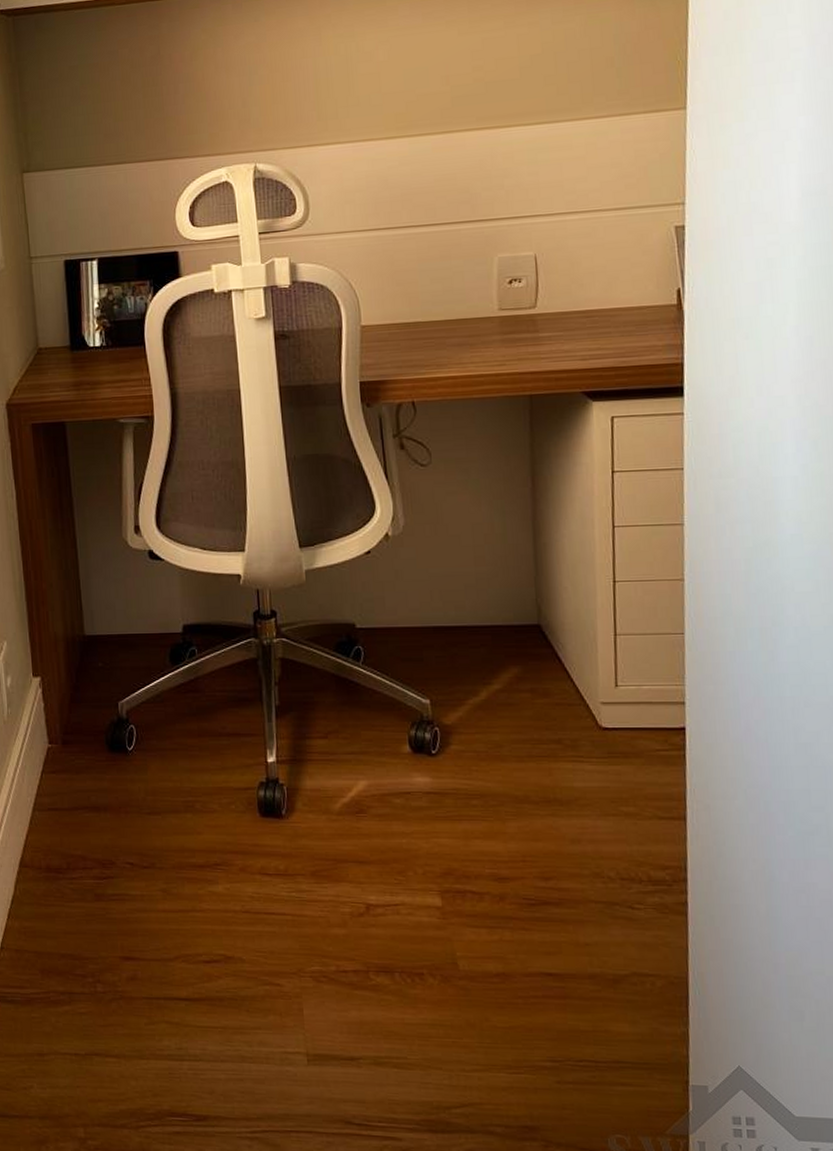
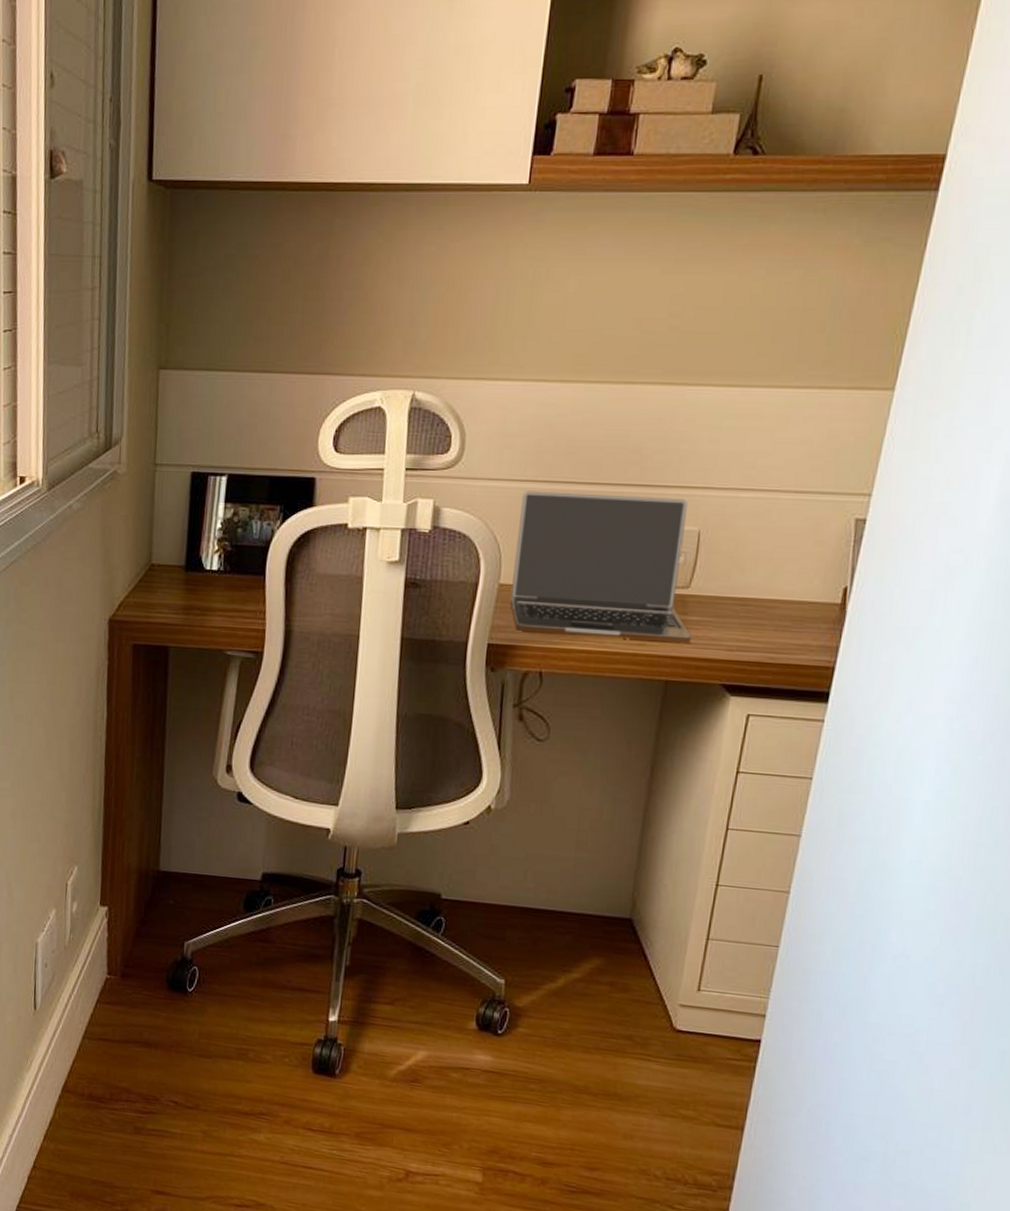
laptop: none [369,228,547,366] -> present [511,490,692,643]

